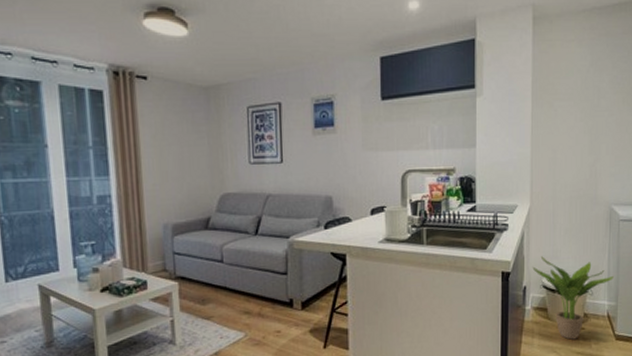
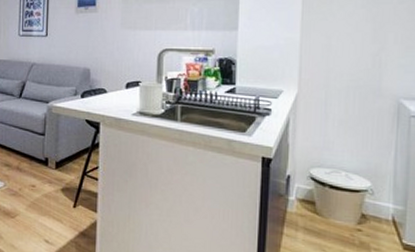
potted plant: present [532,256,614,340] -> none [298,146,401,241]

